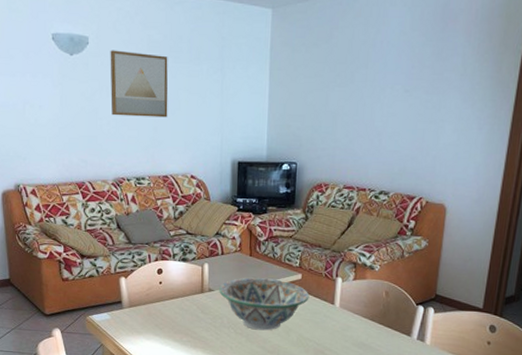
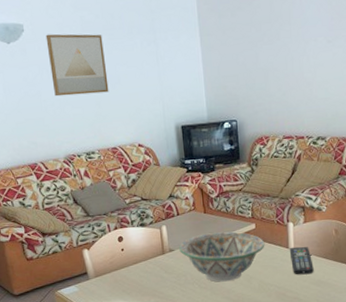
remote control: none [334,303,358,335] -> present [289,246,314,275]

